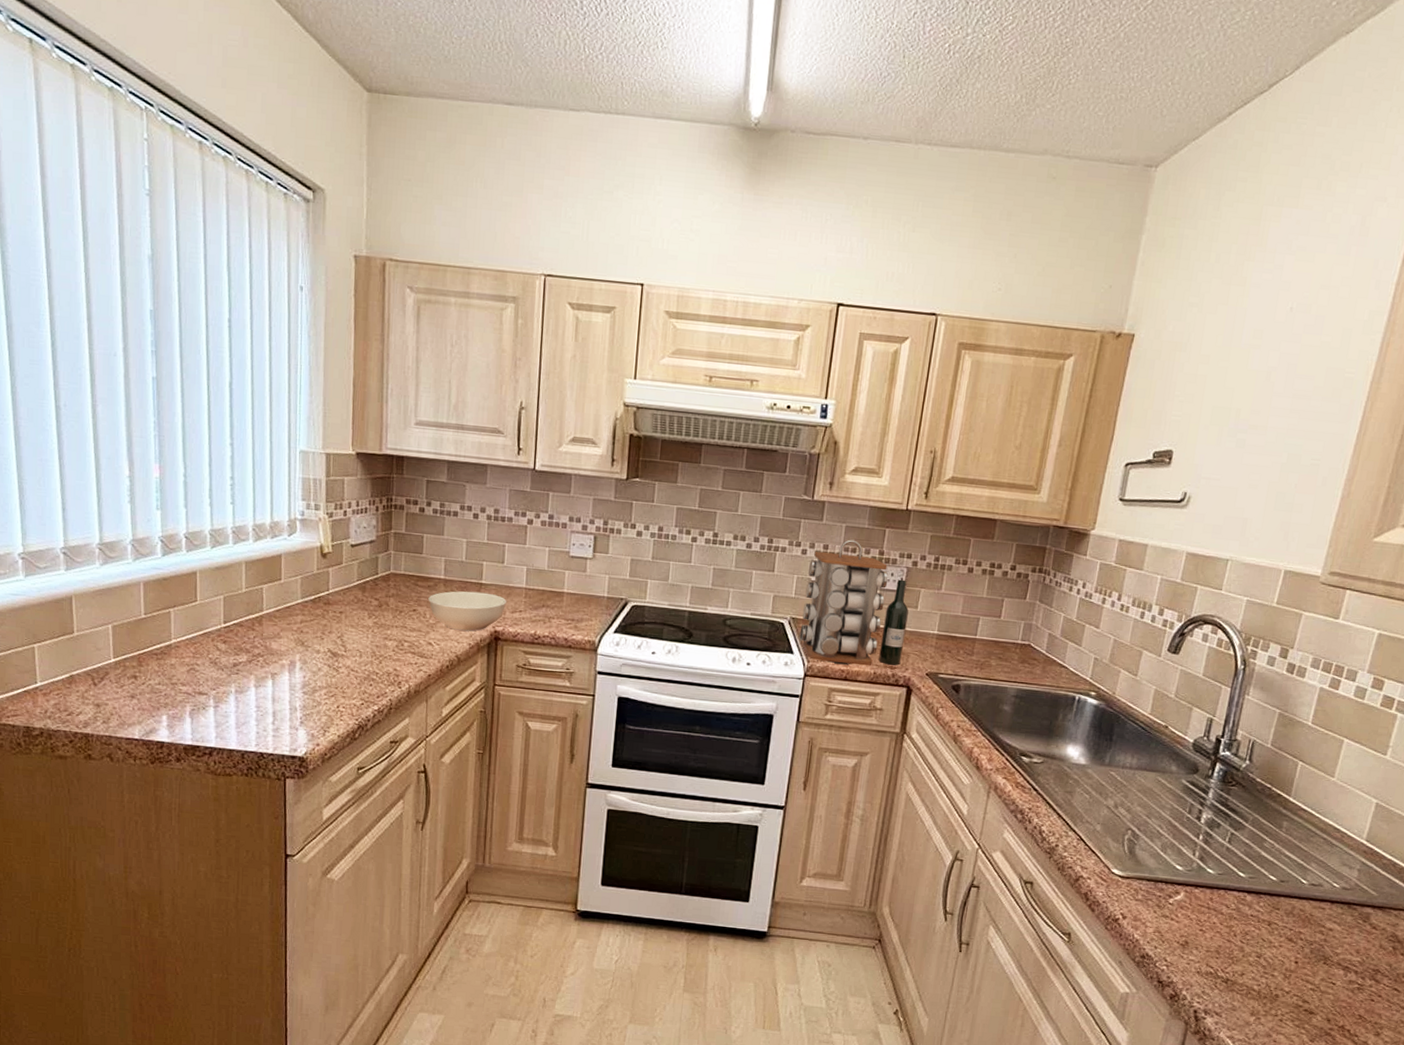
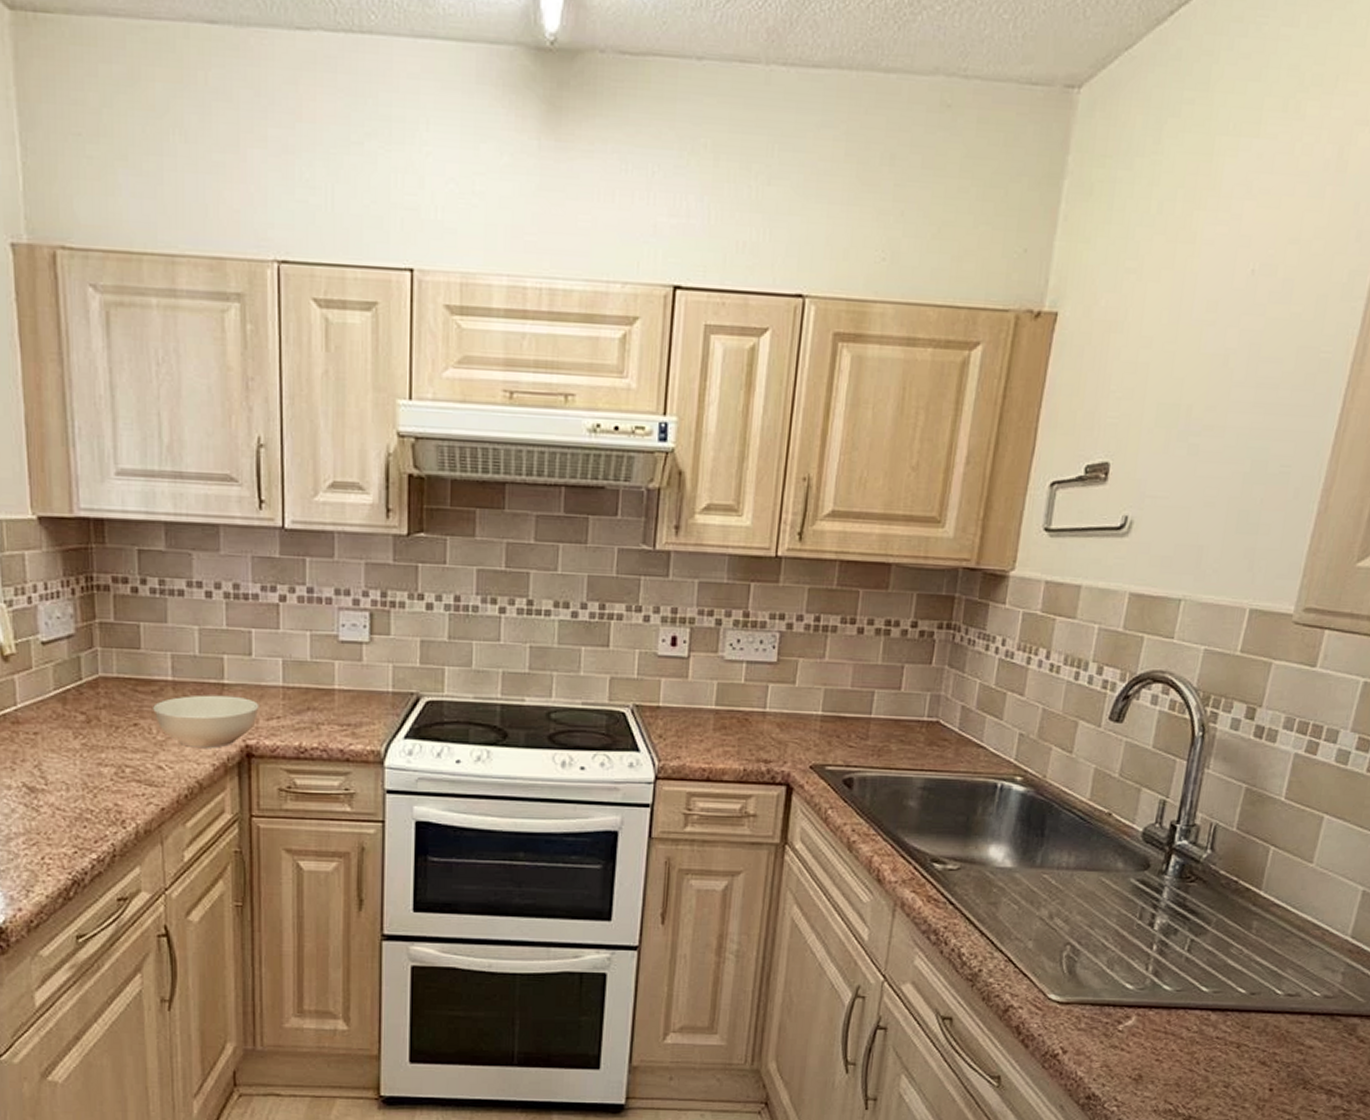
spice rack: present [799,539,888,666] -> none [646,599,757,762]
wine bottle: present [878,579,909,666] -> none [748,647,785,758]

